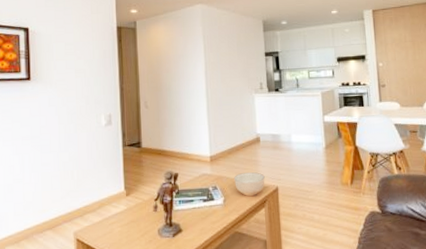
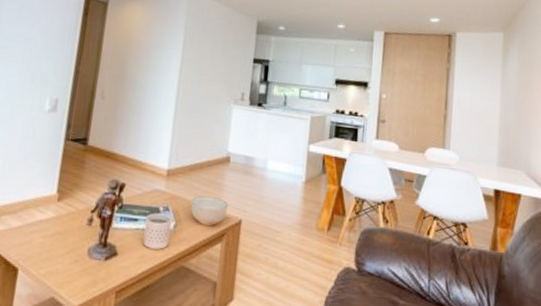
mug: none [199,192,222,222] -> present [143,213,172,250]

